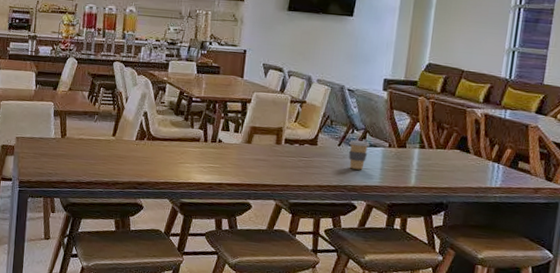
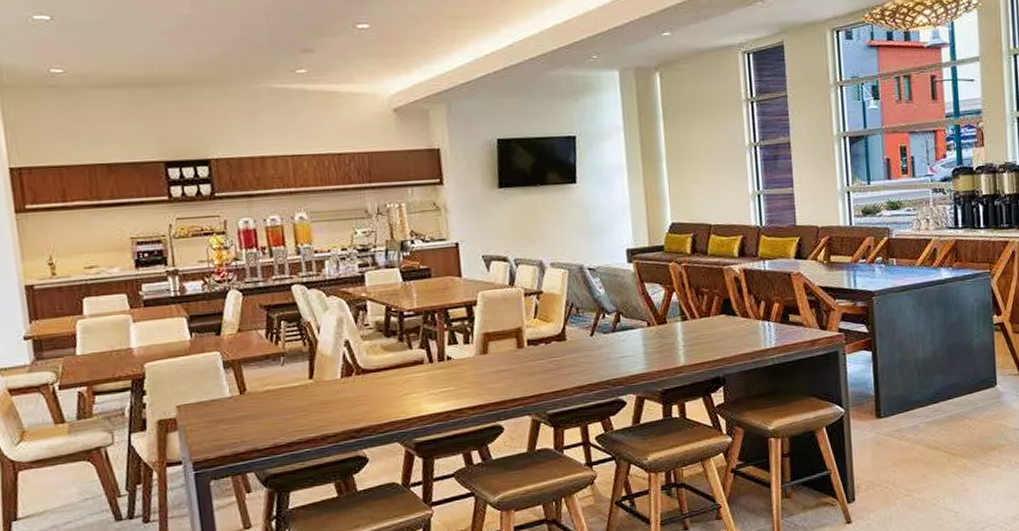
coffee cup: present [348,140,371,170] -> none [601,325,627,360]

